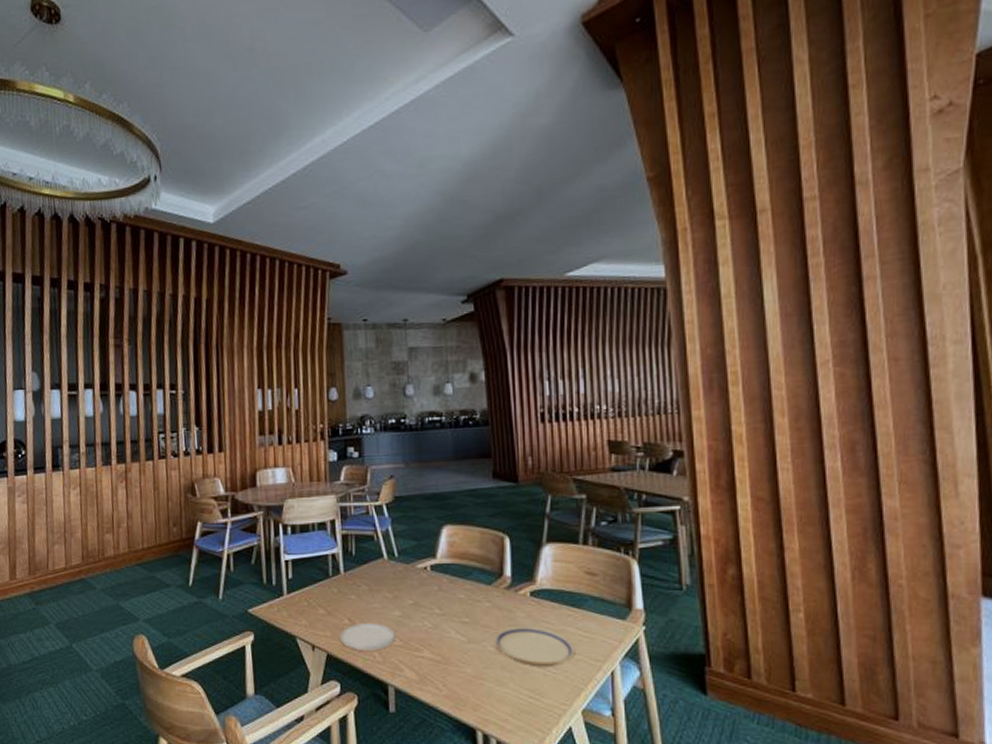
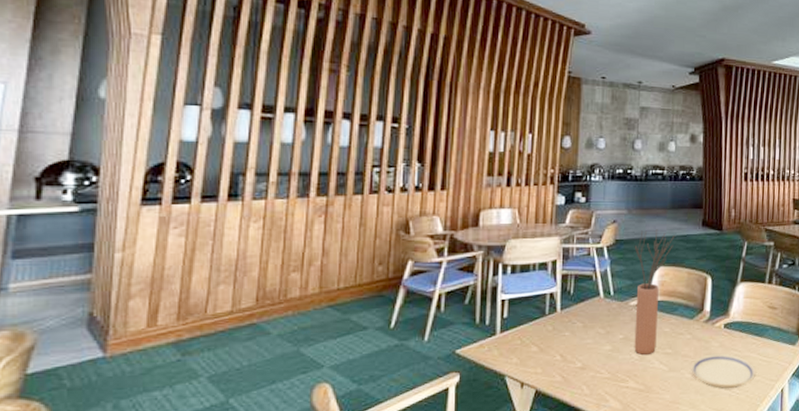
plate: present [340,622,395,651] -> none [550,357,604,385]
vase: none [416,483,462,622] -> present [634,229,675,355]

